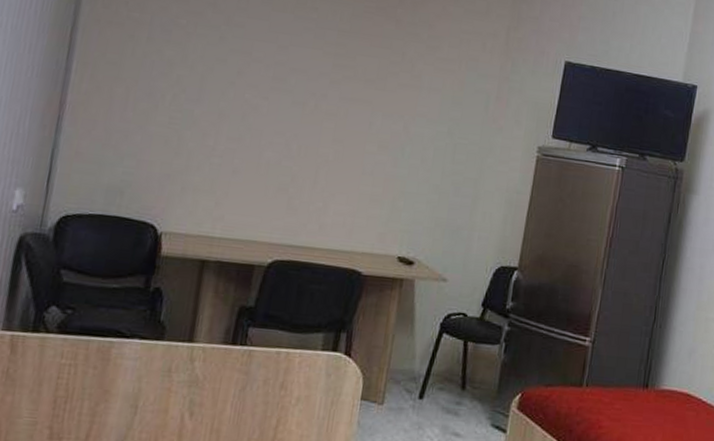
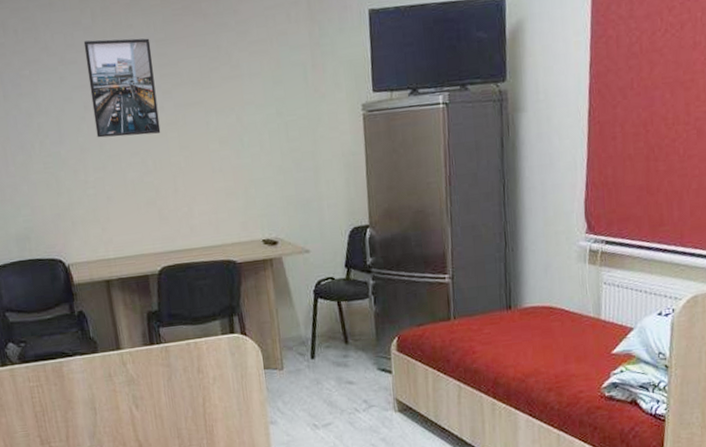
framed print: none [242,9,333,120] -> present [83,38,161,138]

